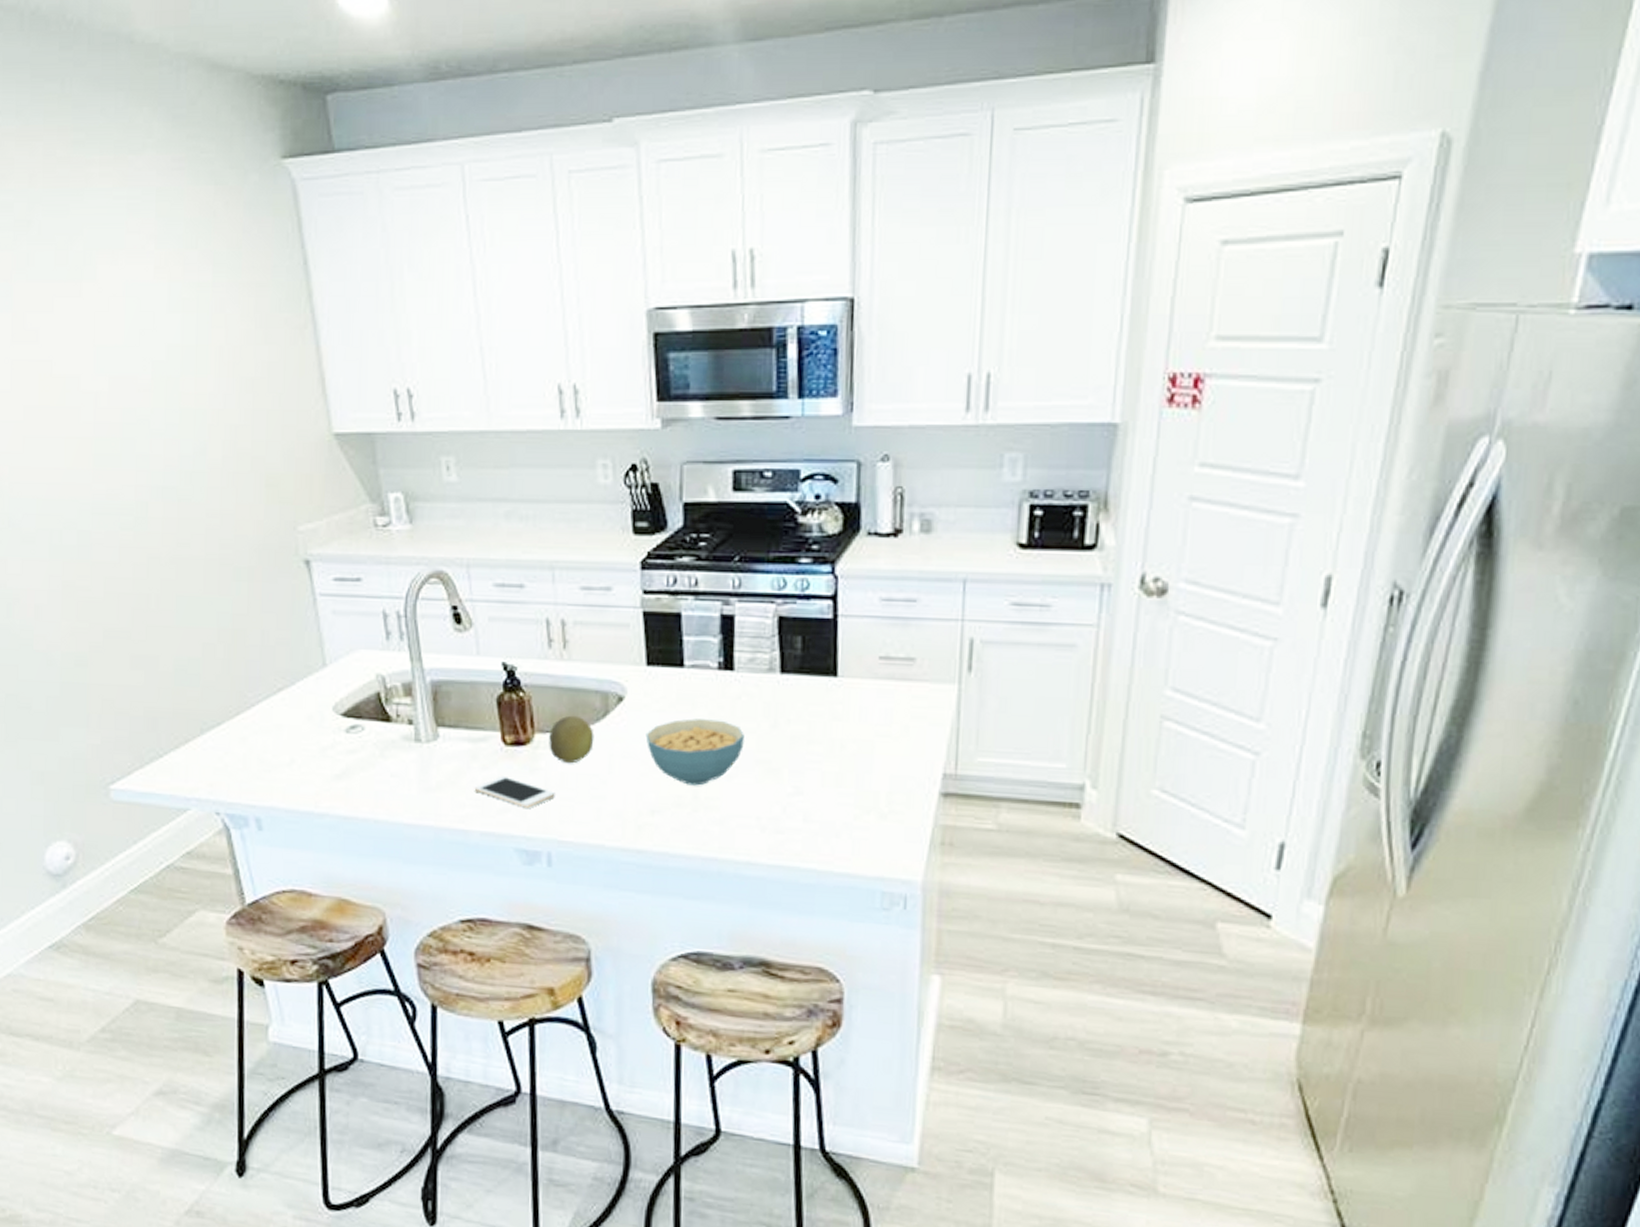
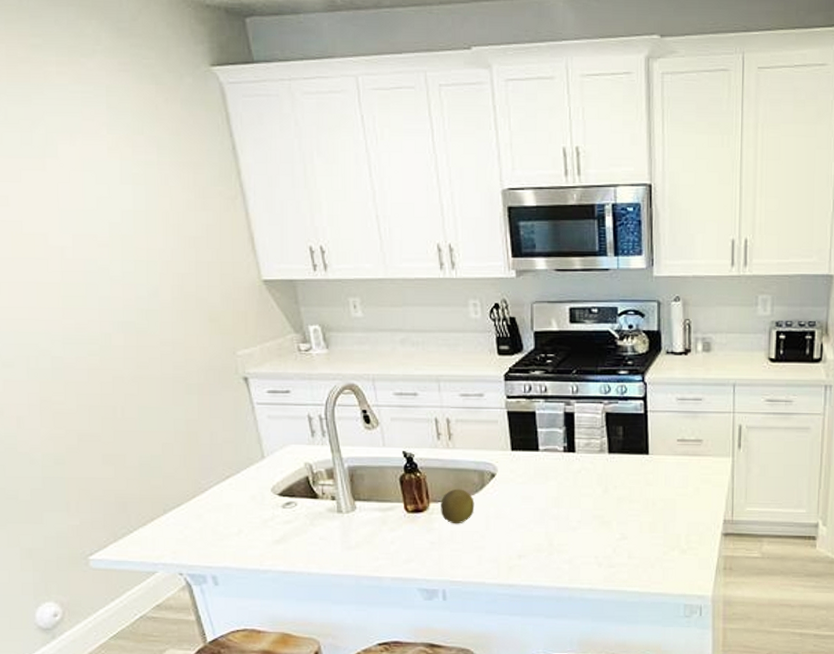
cell phone: present [474,775,555,808] -> none [385,535,447,558]
cereal bowl: present [645,718,744,786] -> none [512,488,584,536]

